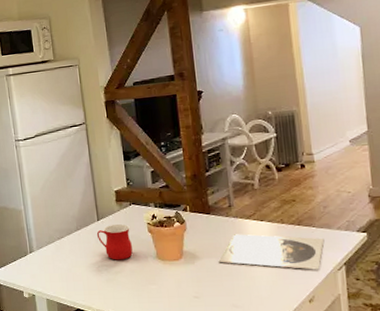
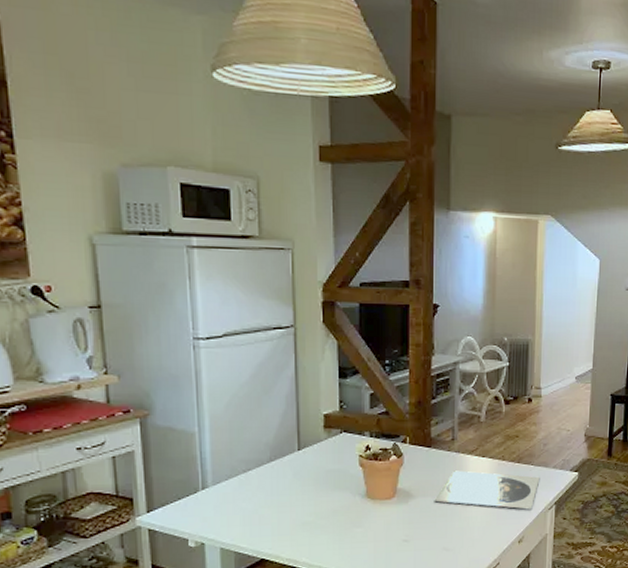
mug: present [96,224,133,260] -> none [295,456,338,499]

